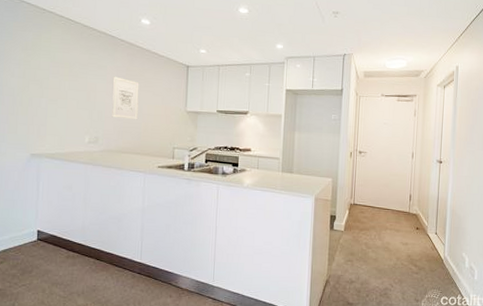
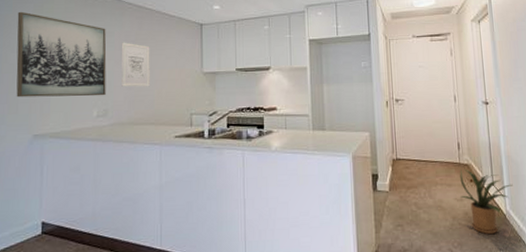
wall art: none [16,38,99,125] -> present [16,11,107,98]
house plant: none [406,217,453,276] -> present [459,169,513,235]

